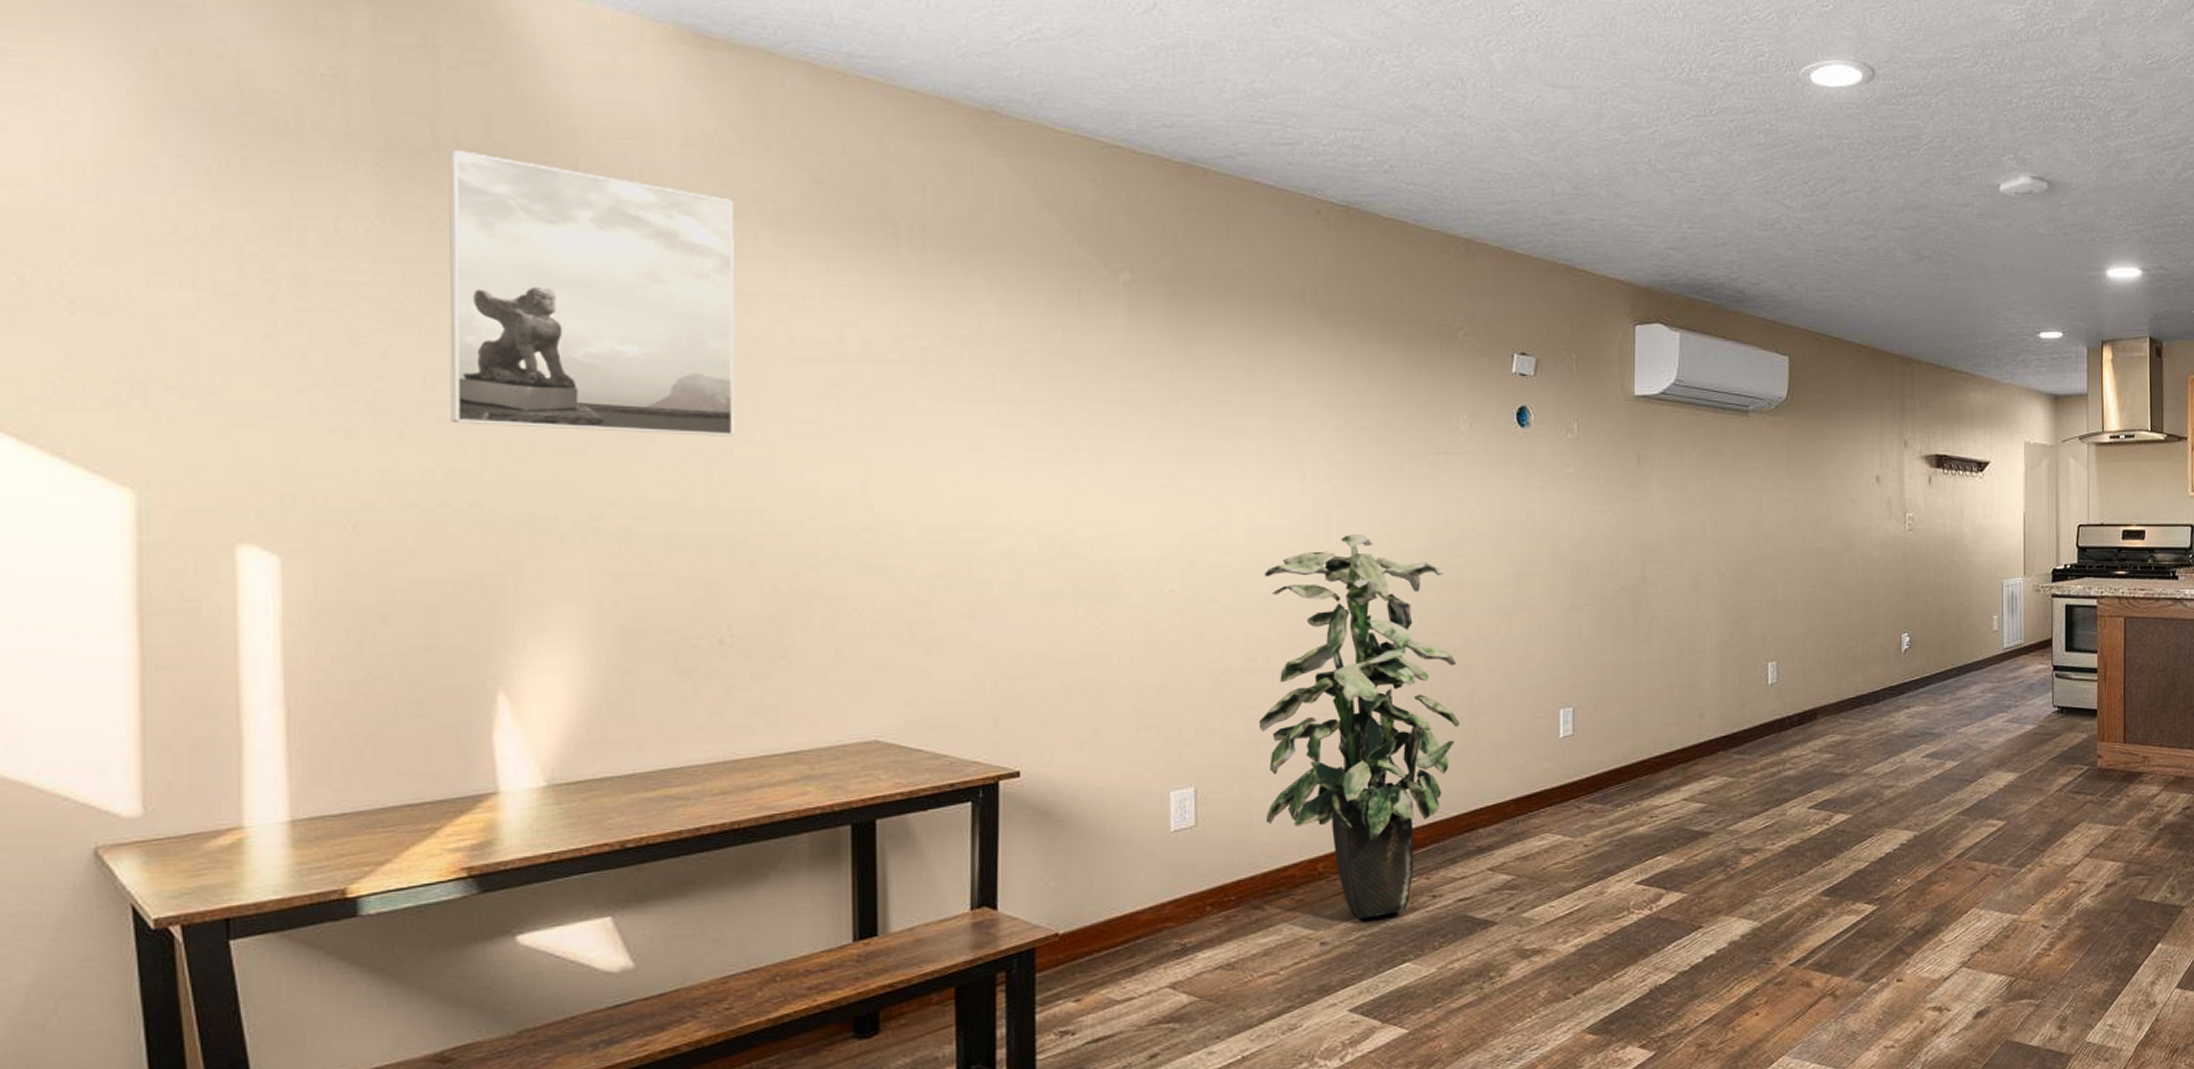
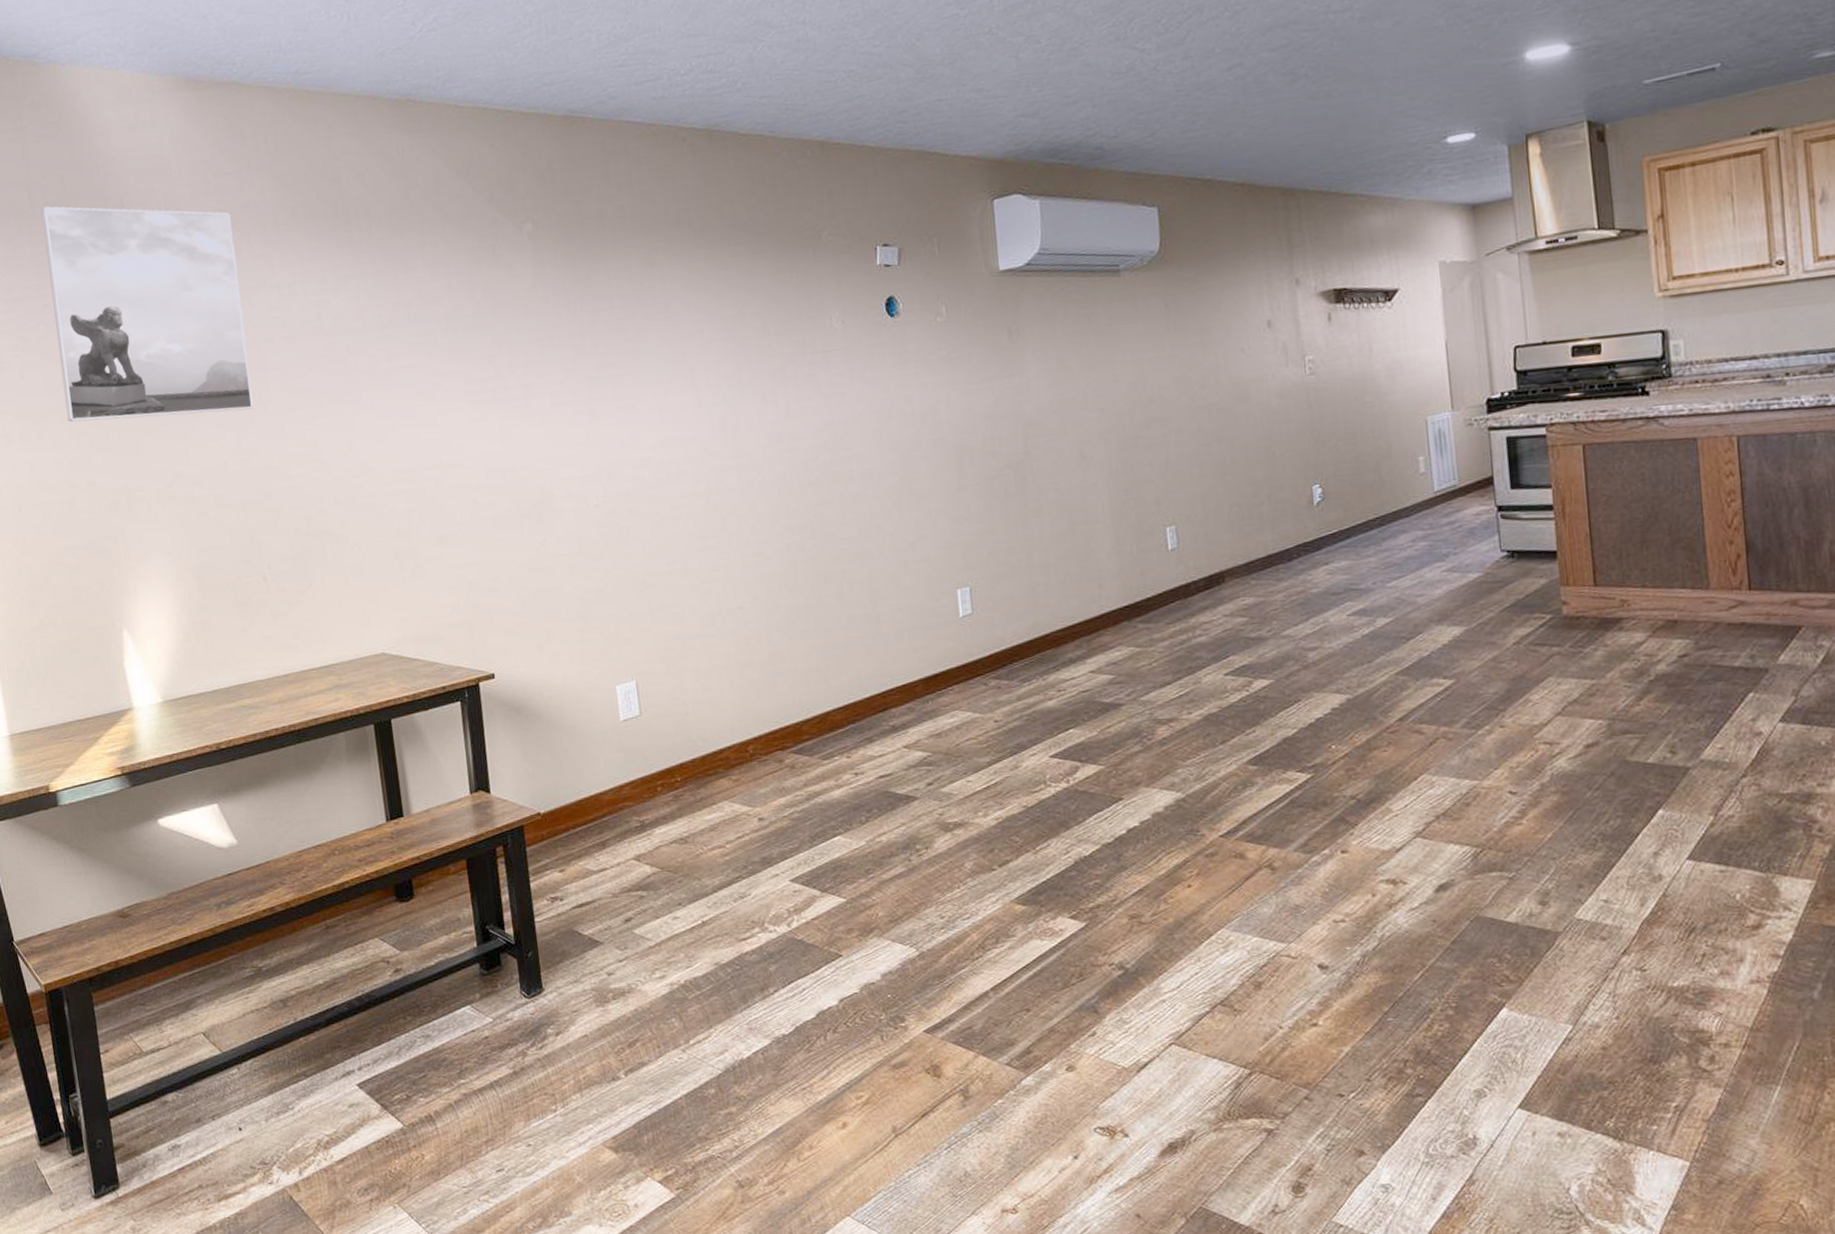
indoor plant: present [1258,535,1460,919] -> none [673,438,863,796]

